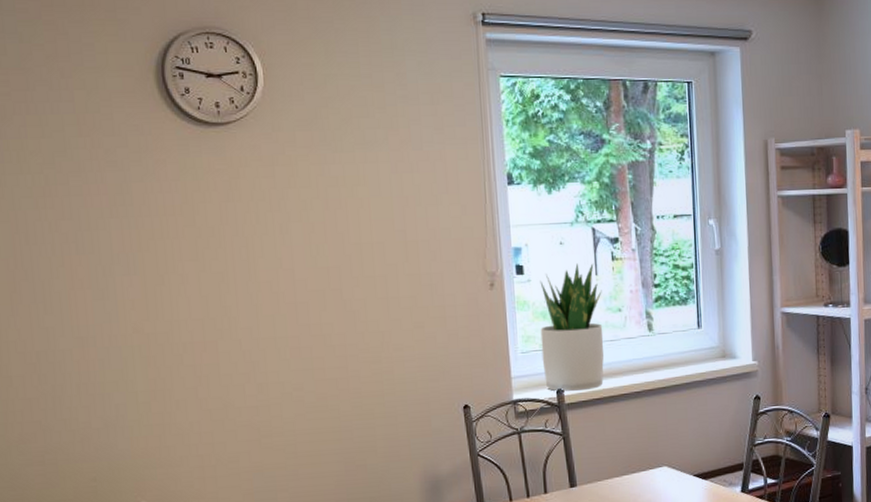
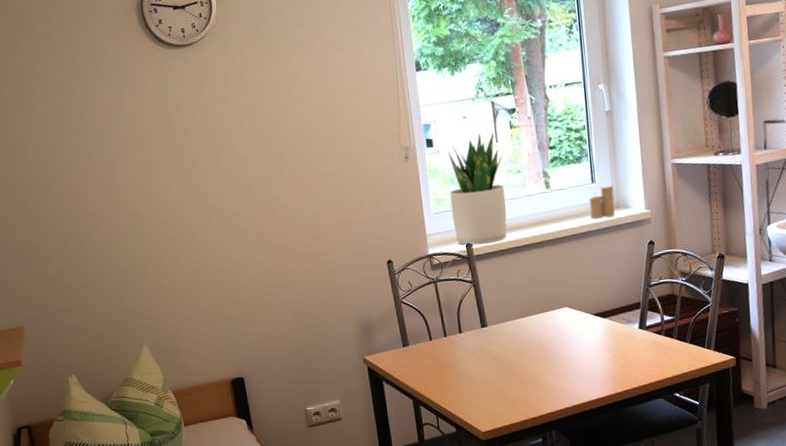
candle: none [694,327,721,369] -> present [589,181,615,220]

